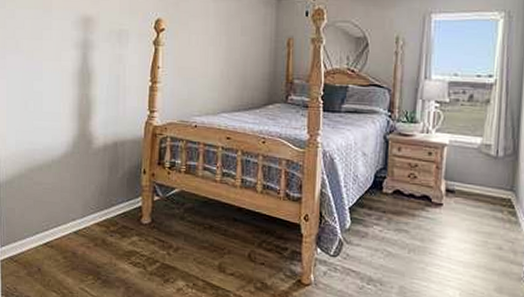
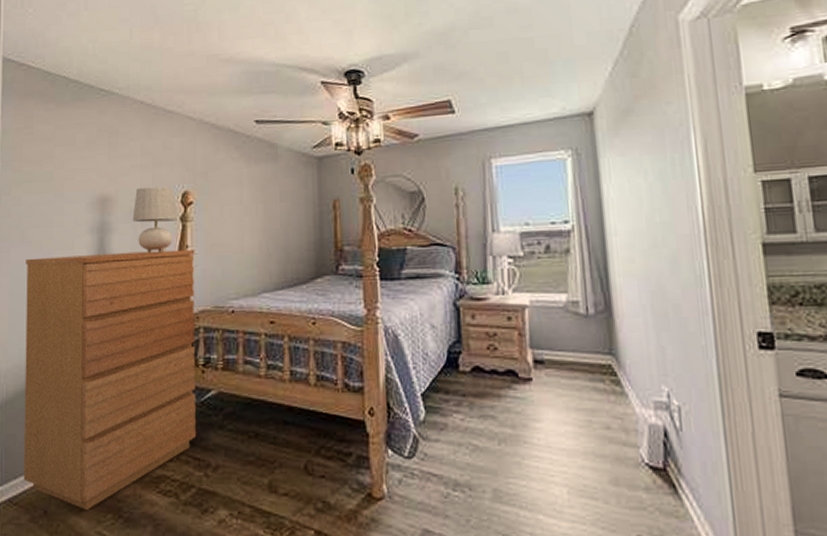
dresser: none [20,65,165,272] -> present [23,249,197,511]
table lamp: none [111,11,152,71] -> present [132,187,179,254]

